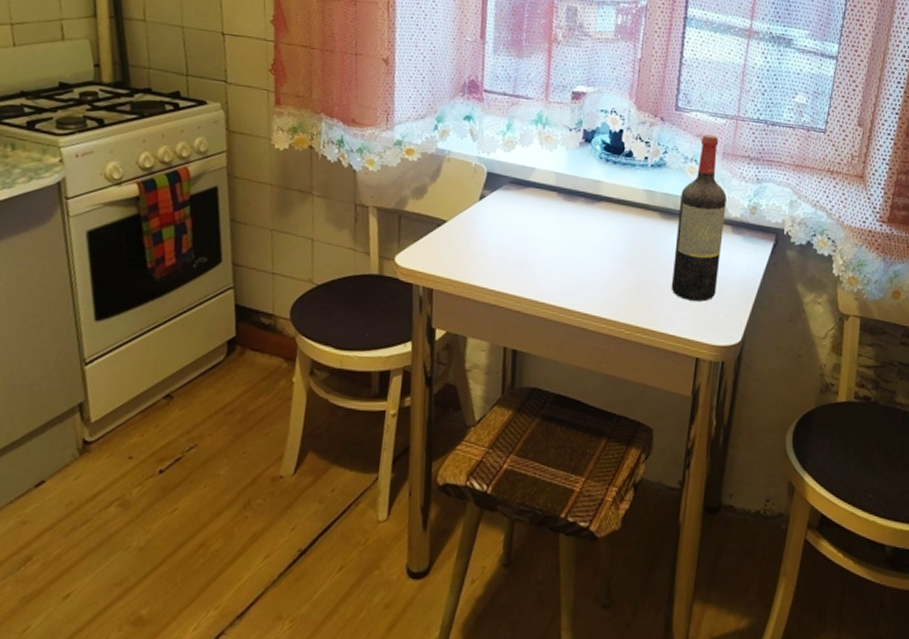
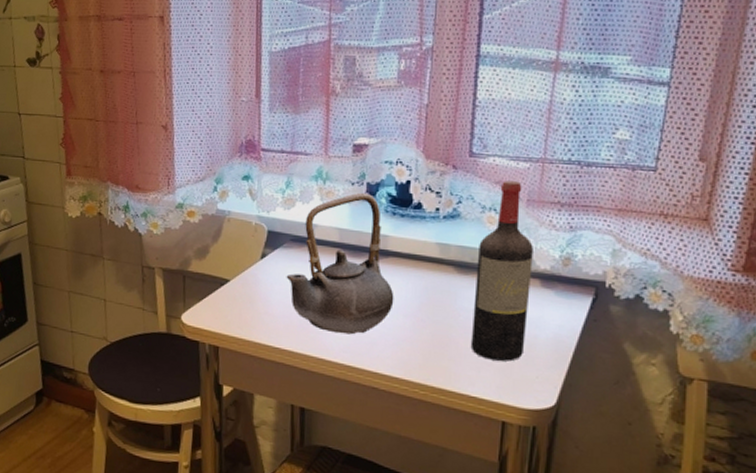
teapot: none [503,138,605,277] -> present [286,192,394,335]

